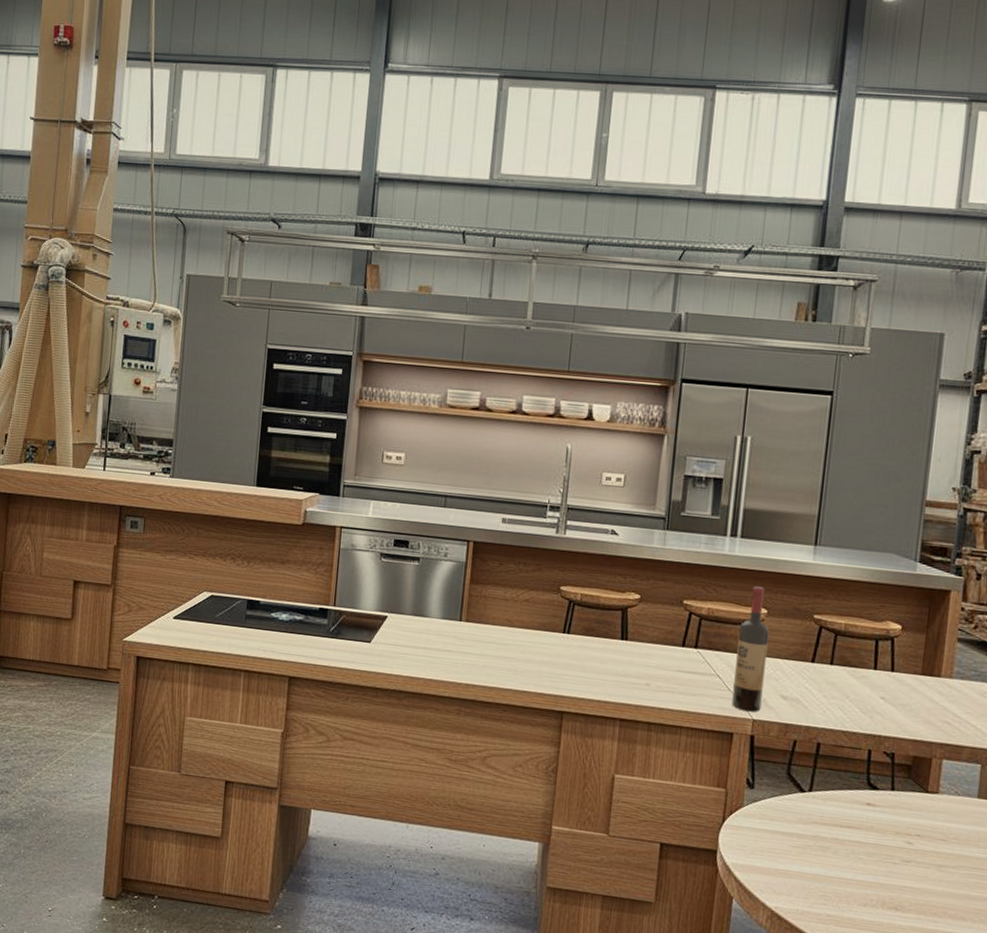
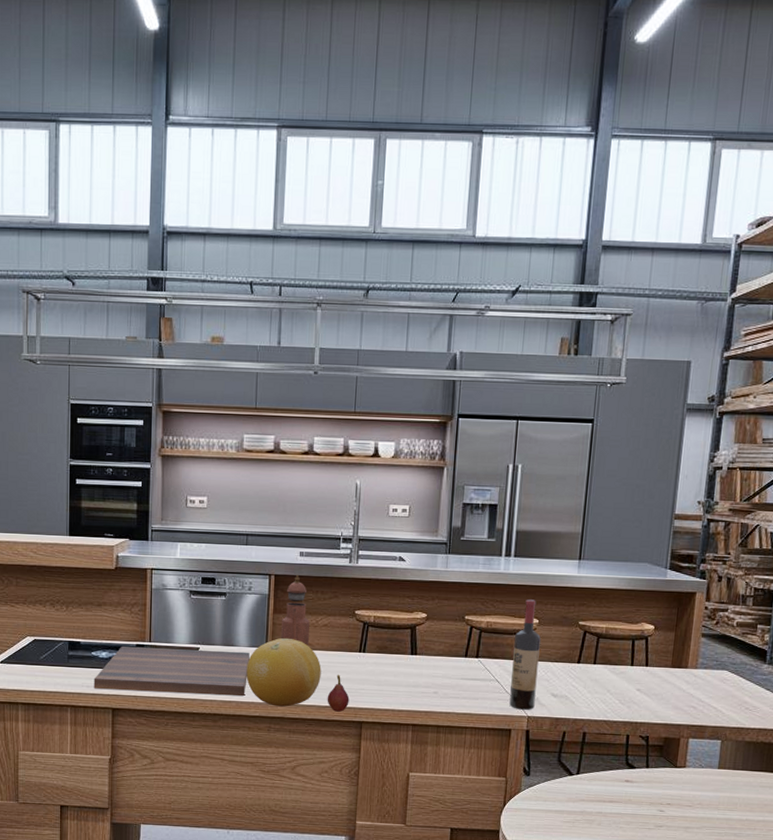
cutting board: none [270,608,442,674] -> present [93,646,250,697]
fruit: none [437,611,520,689] -> present [246,637,321,707]
coffeepot: none [477,542,510,623] -> present [281,574,310,647]
fruit: none [525,657,550,699] -> present [327,675,350,712]

